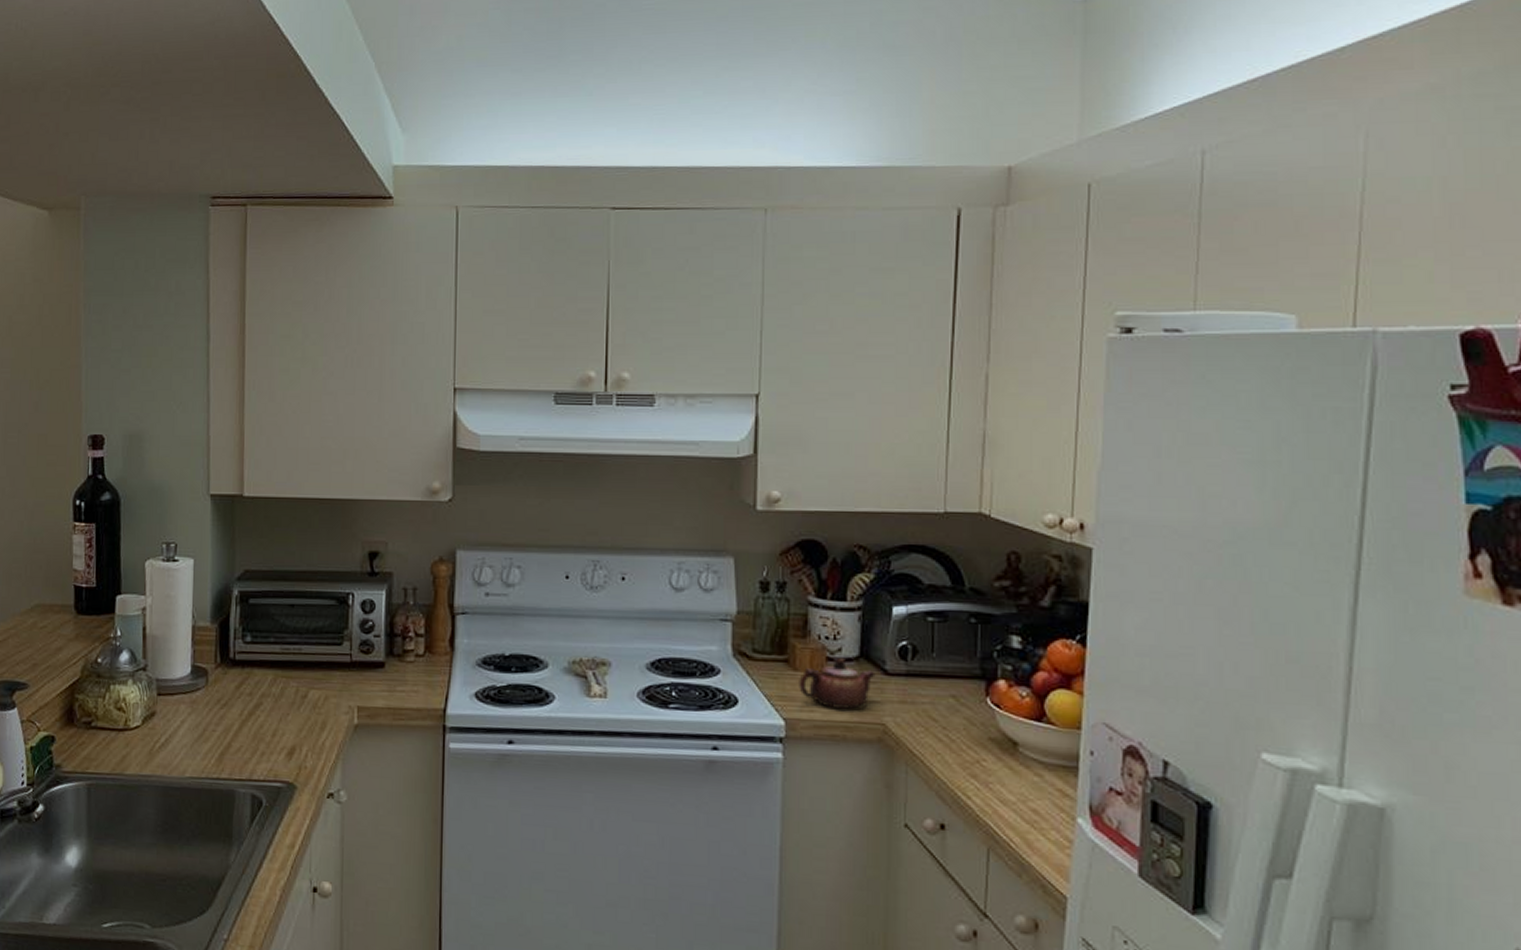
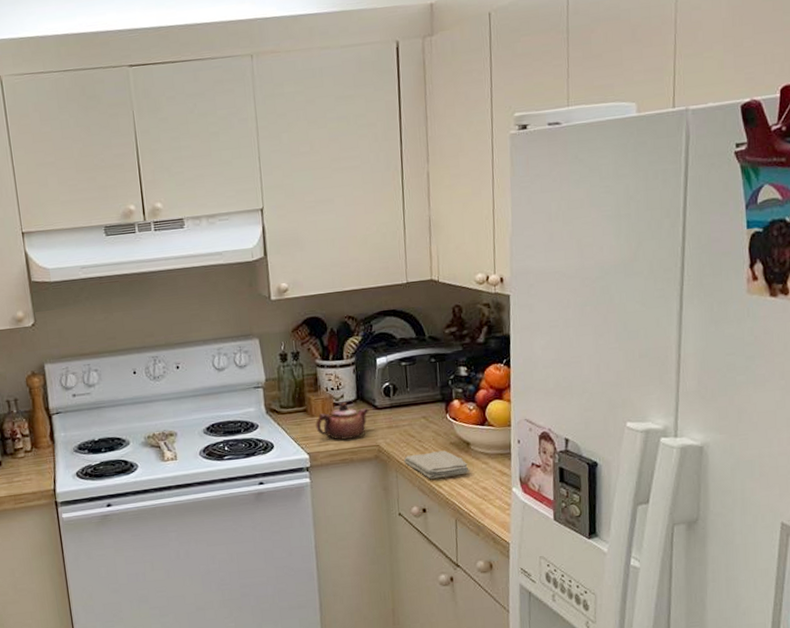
washcloth: none [918,745,1014,786] -> present [403,450,470,479]

